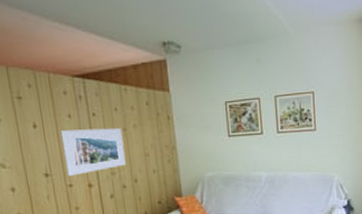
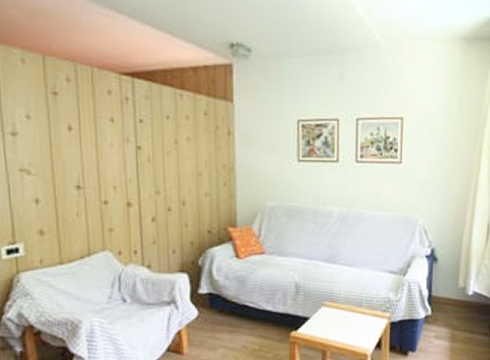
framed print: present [60,127,126,177] -> none [99,136,174,192]

